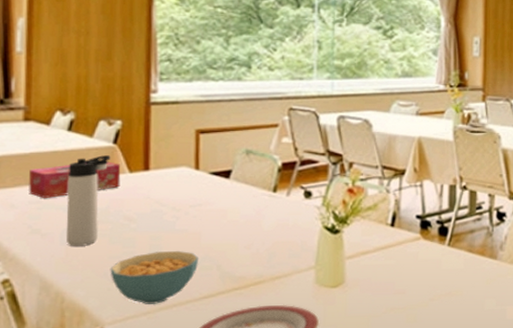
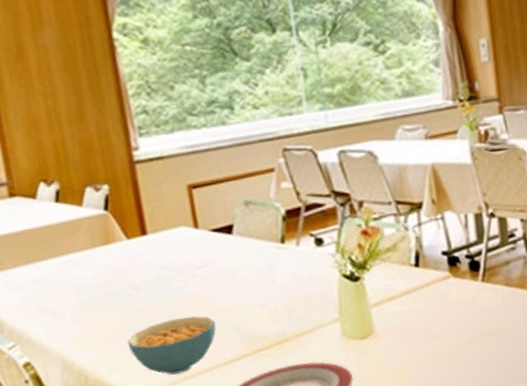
tissue box: present [29,161,121,199] -> none [26,230,121,277]
thermos bottle: present [65,155,111,246] -> none [64,223,109,323]

